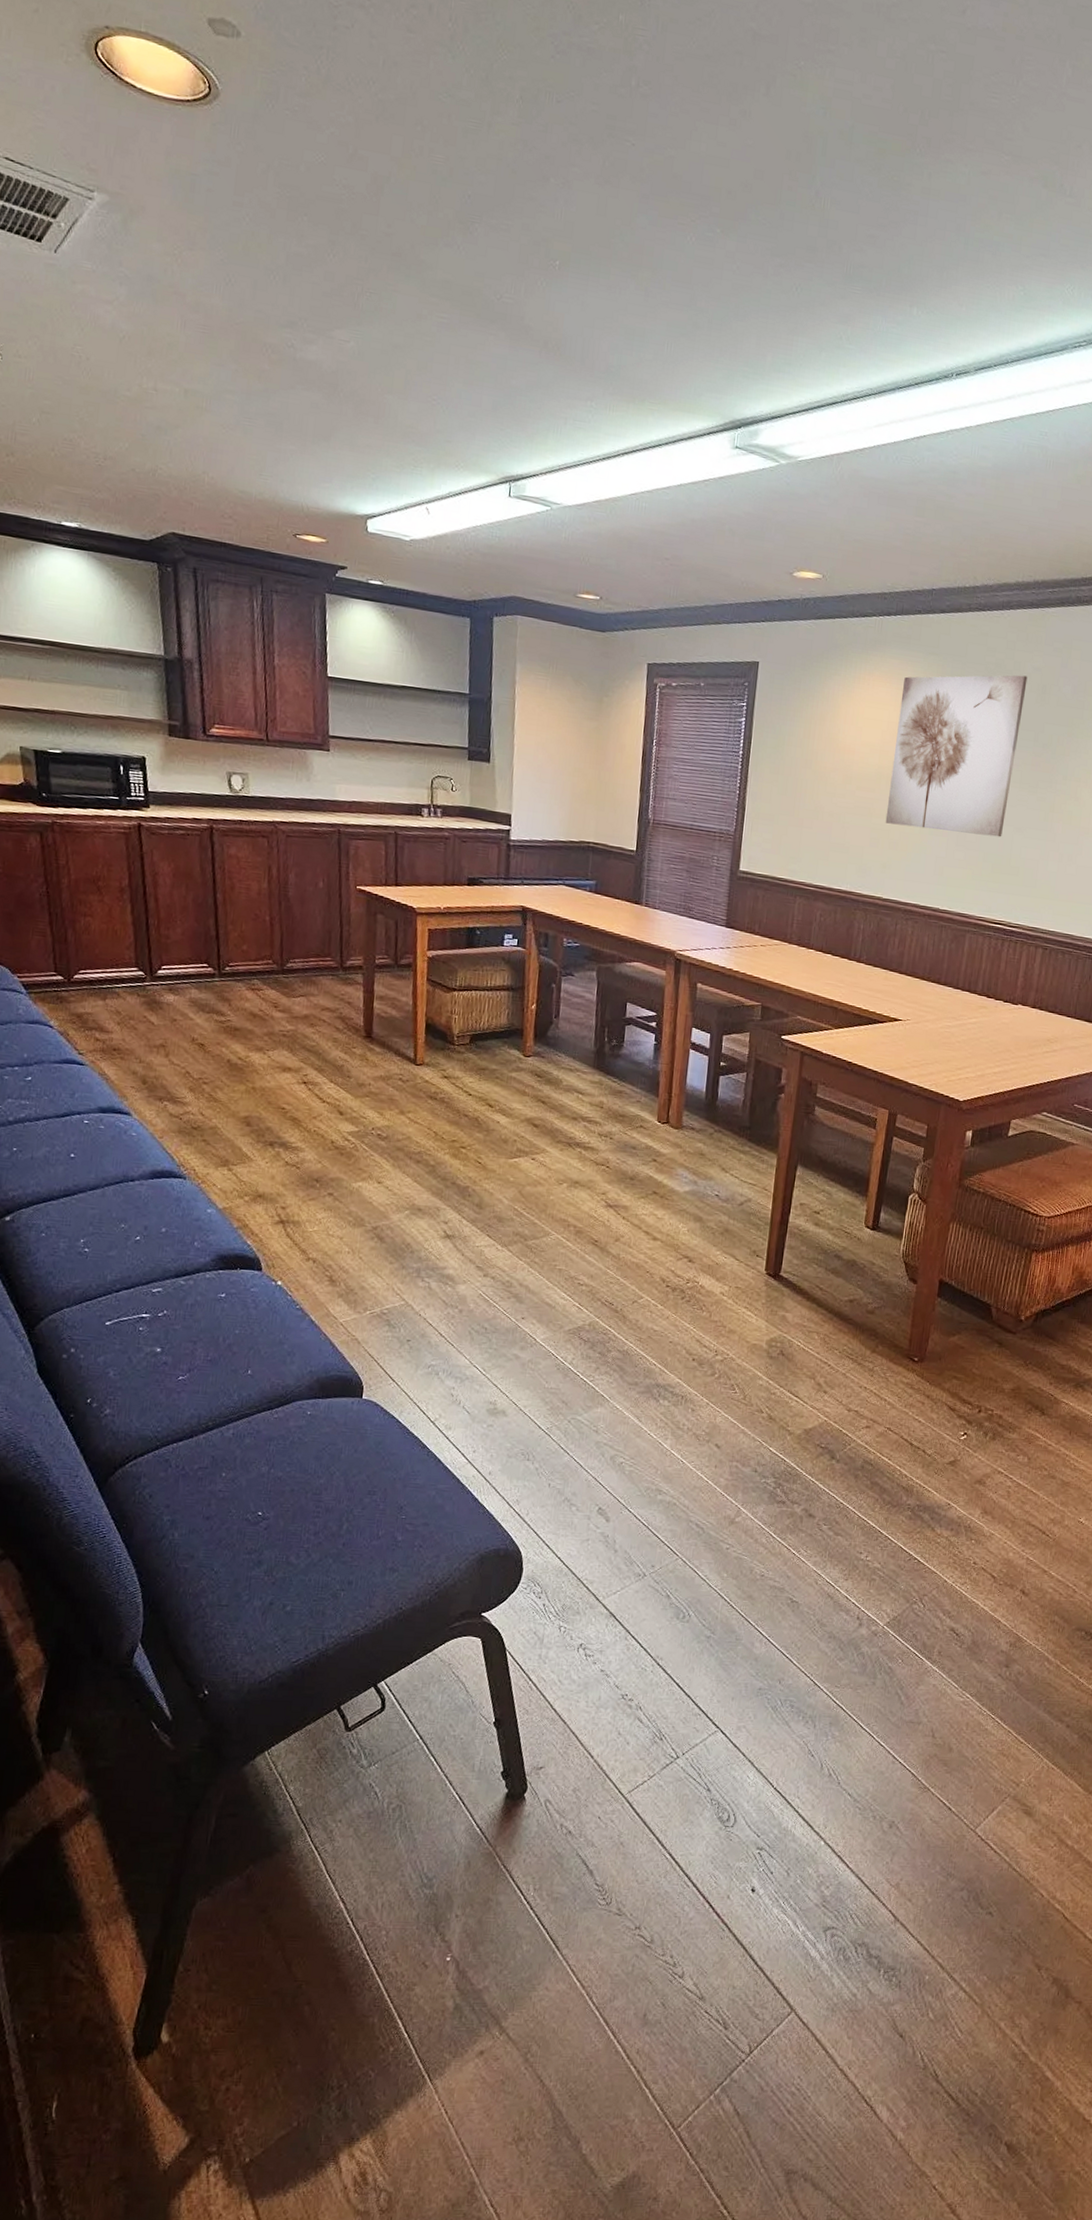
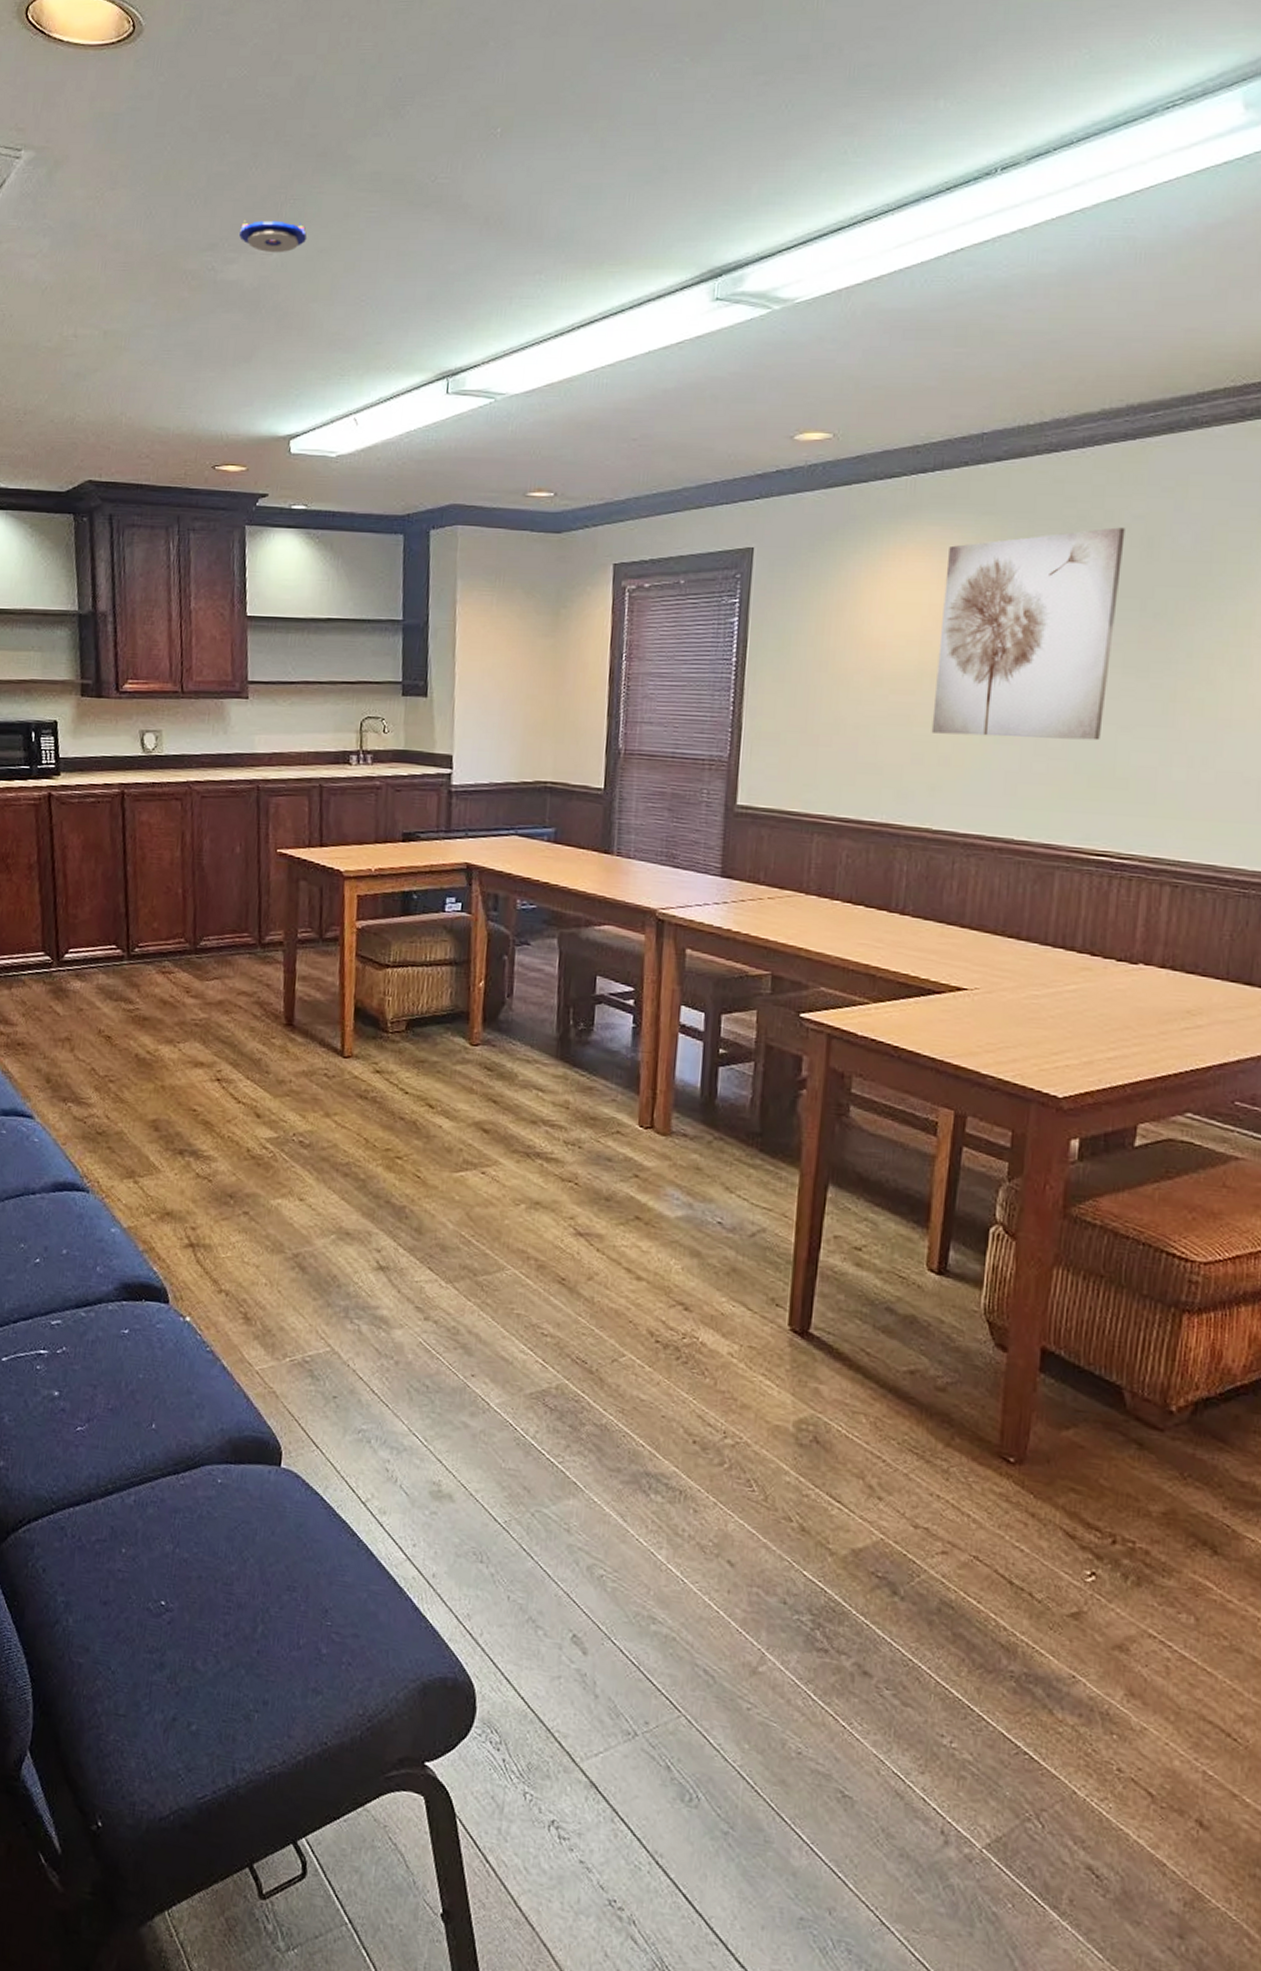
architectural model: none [317,304,383,342] -> present [238,220,308,253]

